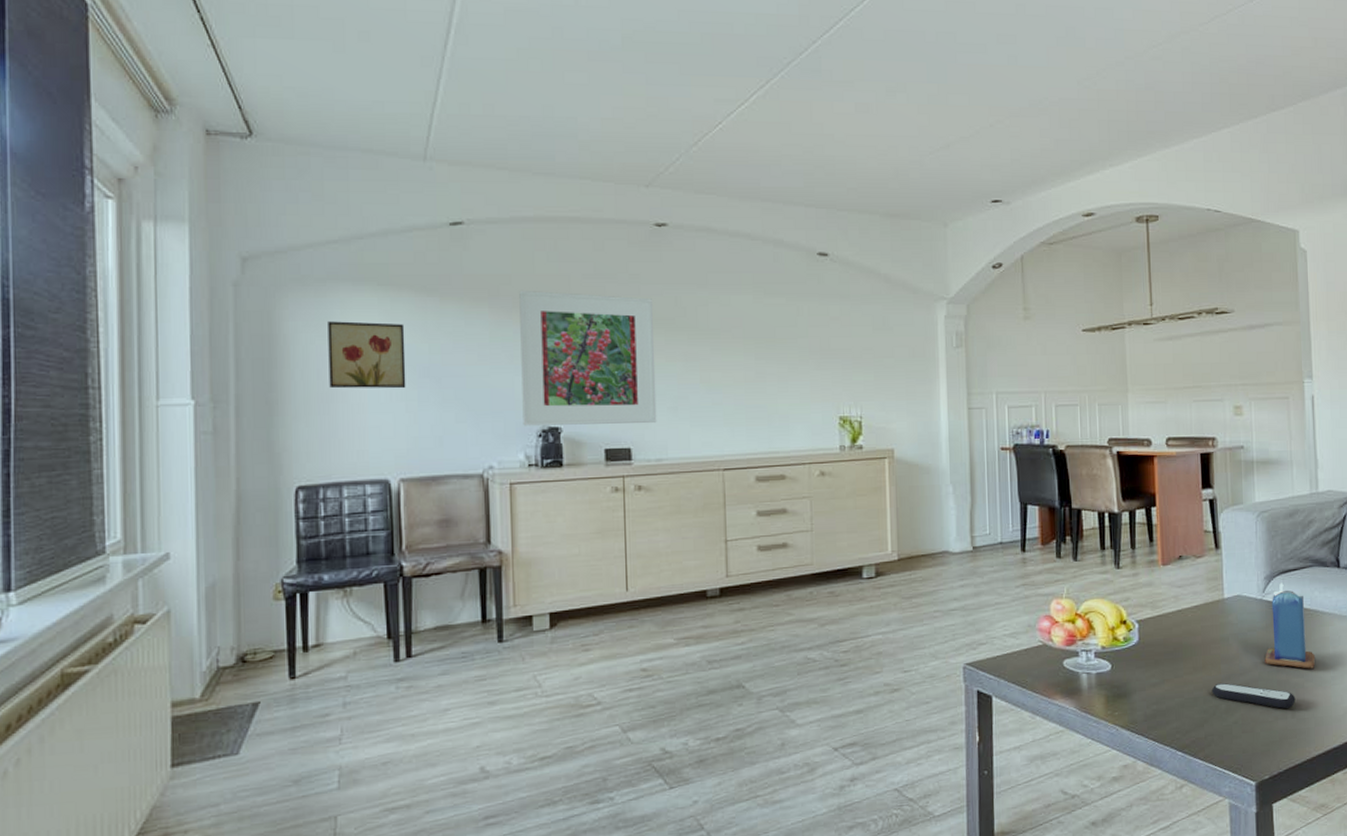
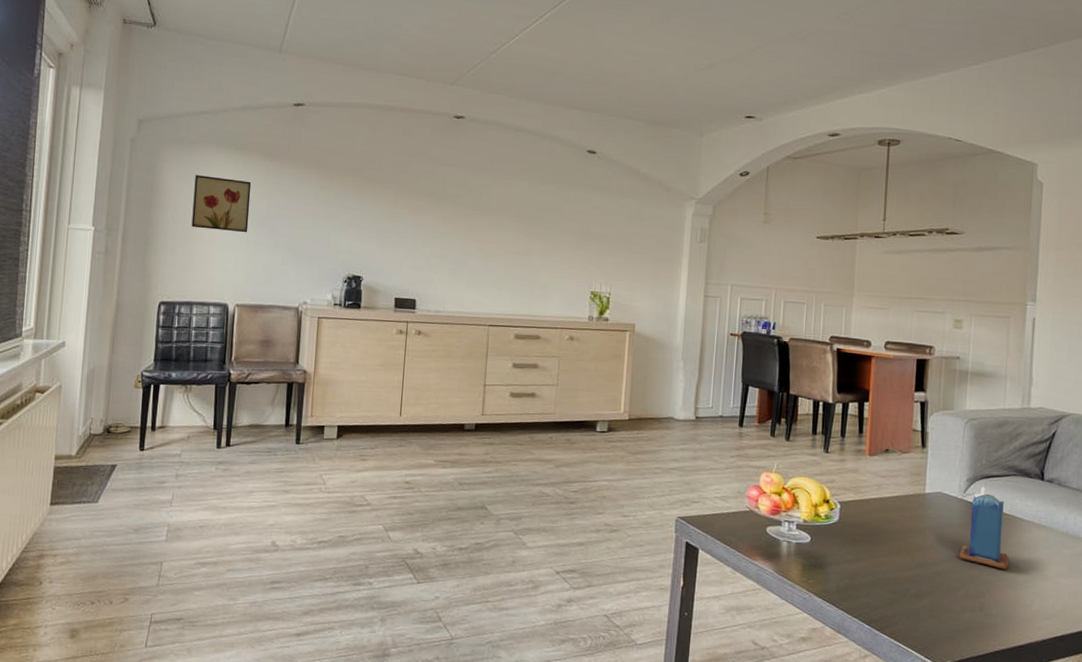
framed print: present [519,290,657,426] -> none [333,162,446,281]
remote control: present [1211,683,1296,709] -> none [903,569,986,602]

